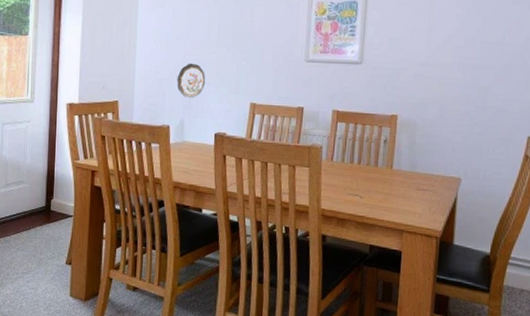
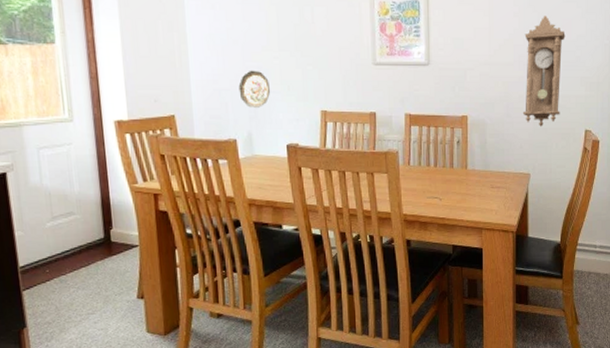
pendulum clock: none [457,17,513,130] -> present [522,15,565,127]

